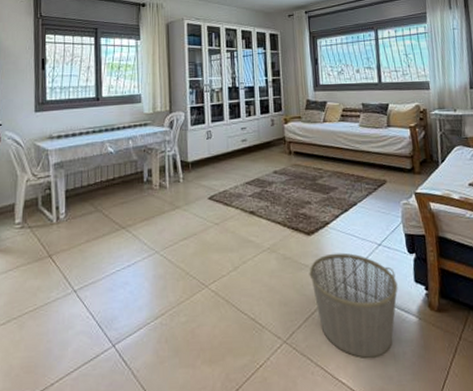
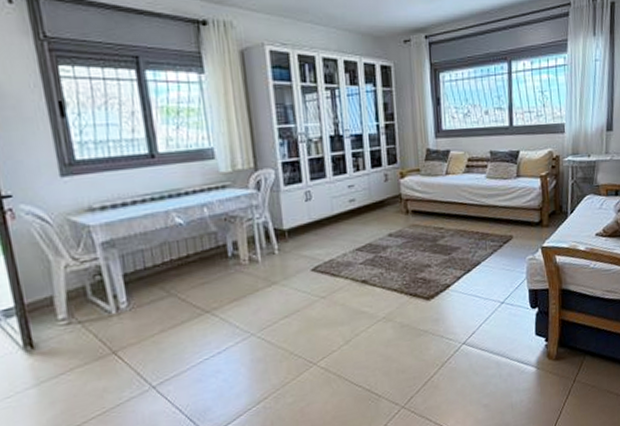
basket: present [309,252,398,358] -> none [428,314,519,412]

